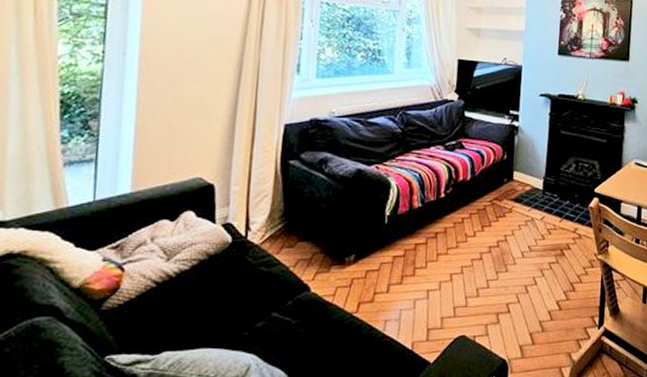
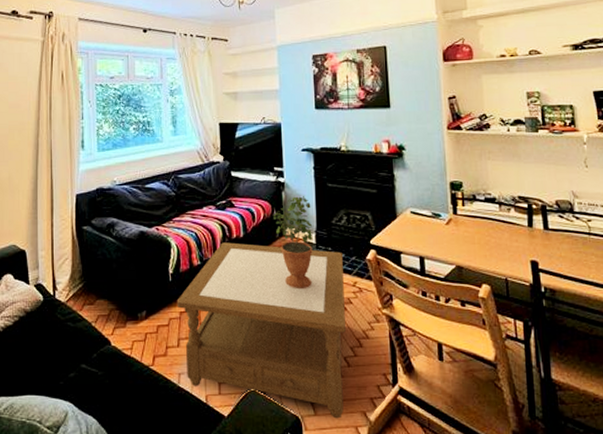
coffee table: none [390,185,567,361] -> present [176,242,346,419]
potted plant: none [503,140,542,234] -> present [273,195,313,288]

